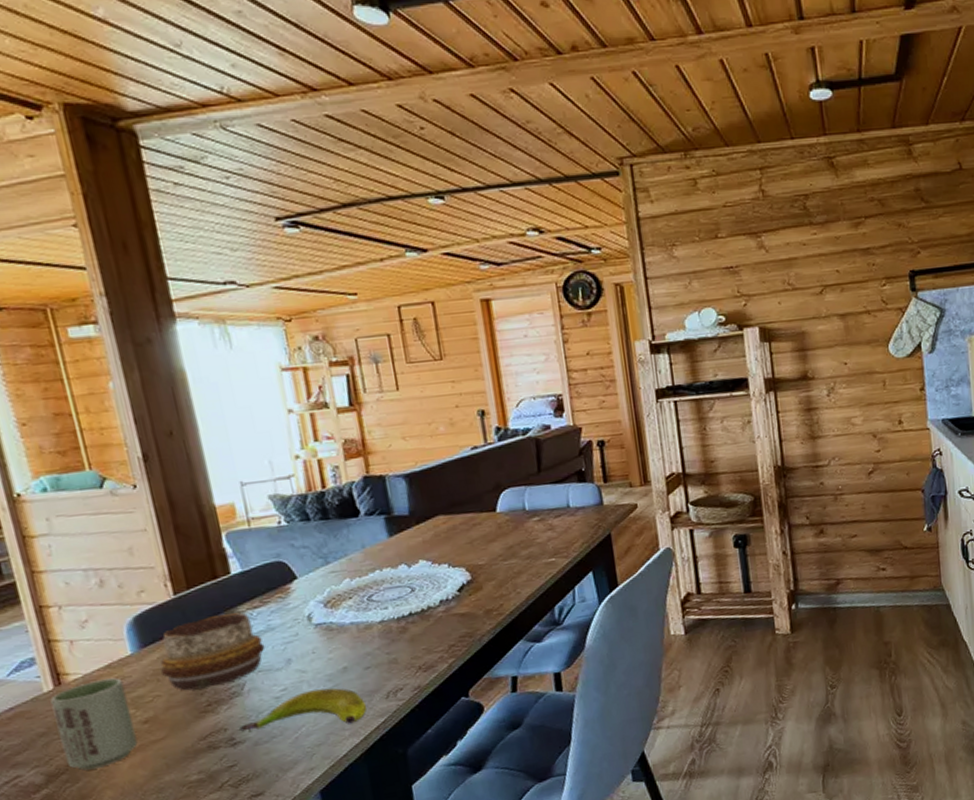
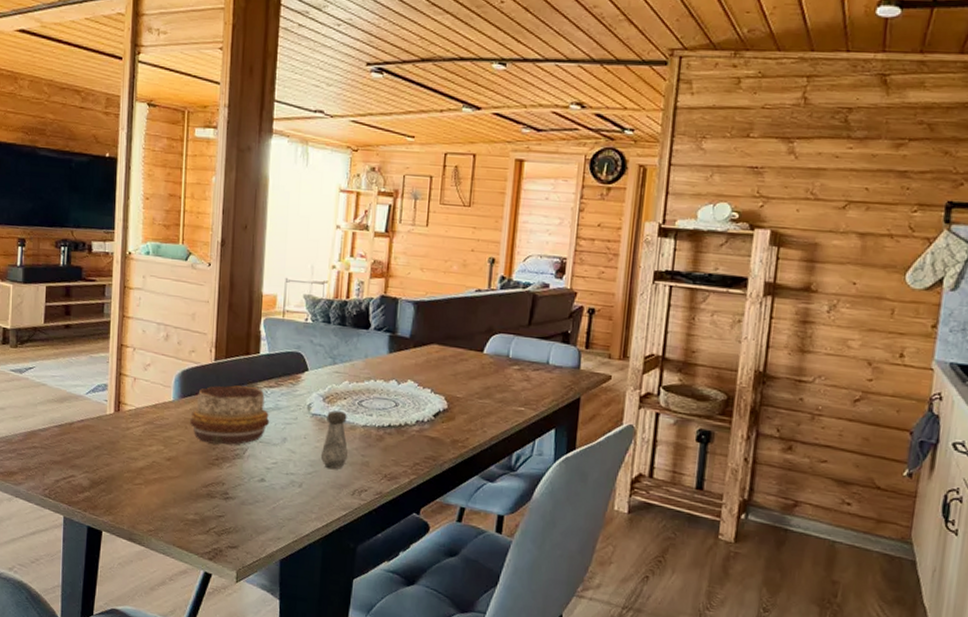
cup: present [50,678,138,771] -> none [107,415,161,487]
banana: present [239,688,367,732] -> none [234,469,334,509]
salt shaker: none [333,612,371,679] -> present [320,410,348,470]

